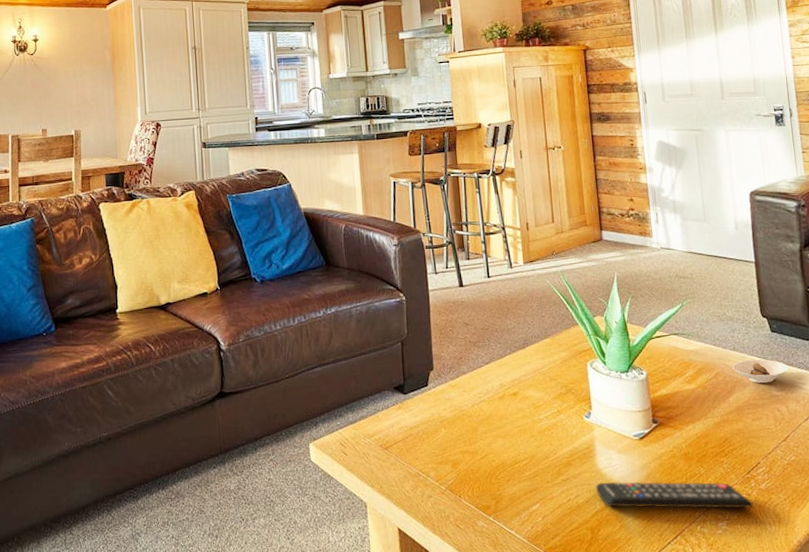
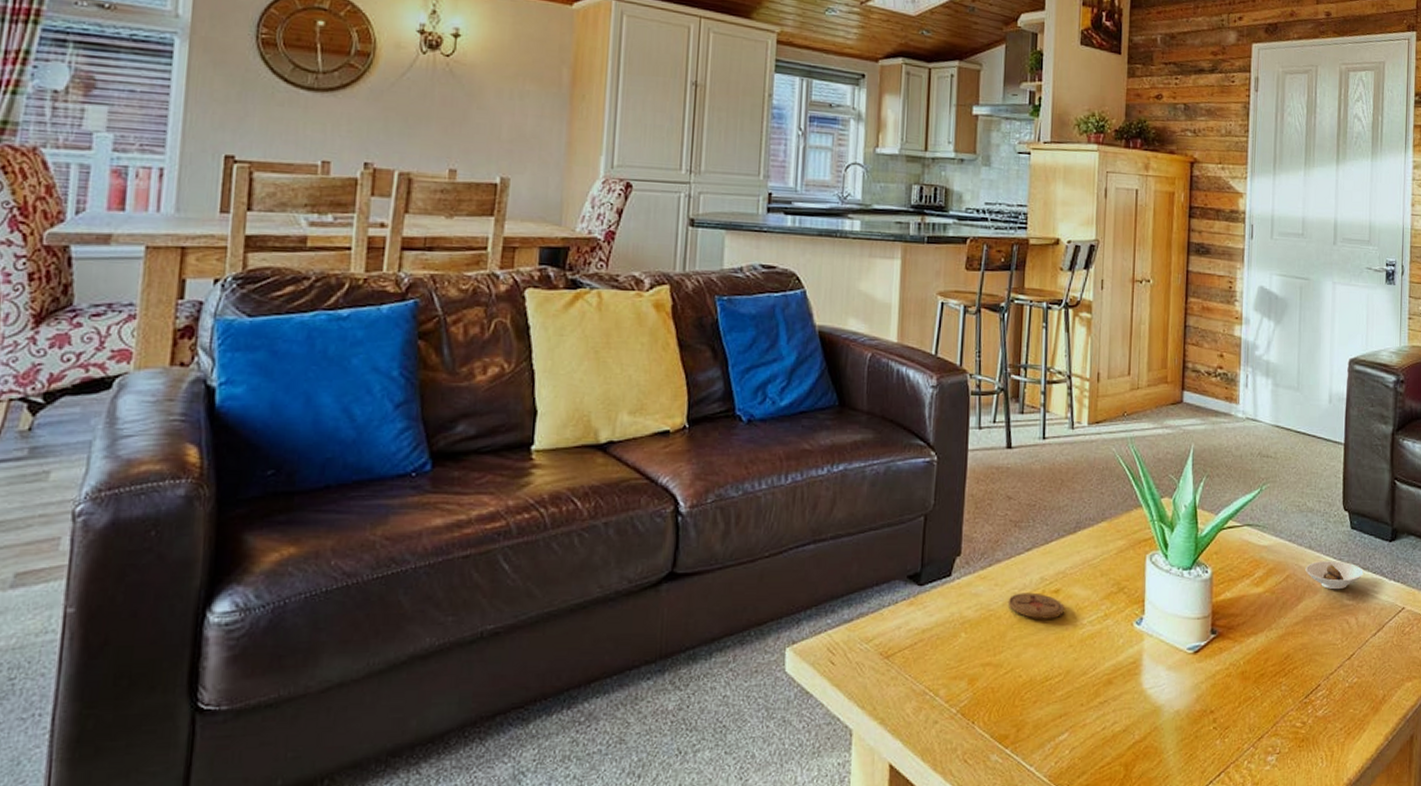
coaster: none [476,396,523,416] -> present [1008,592,1064,619]
remote control: present [595,481,754,509] -> none [1136,705,1308,740]

